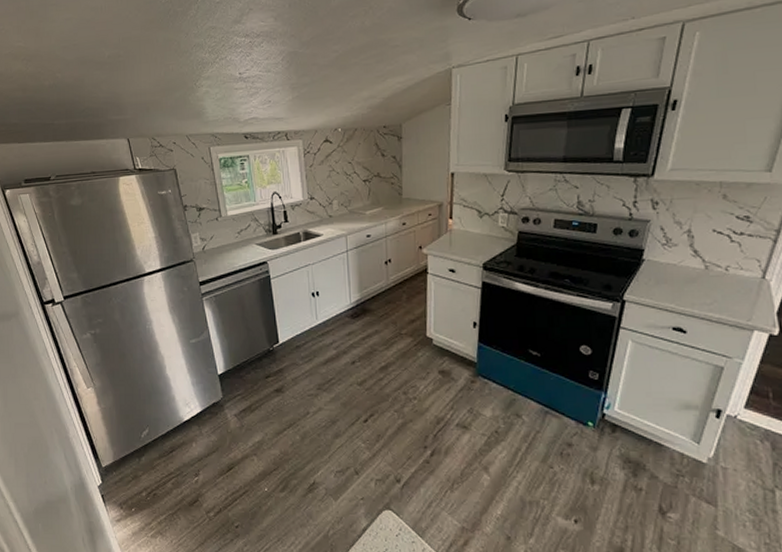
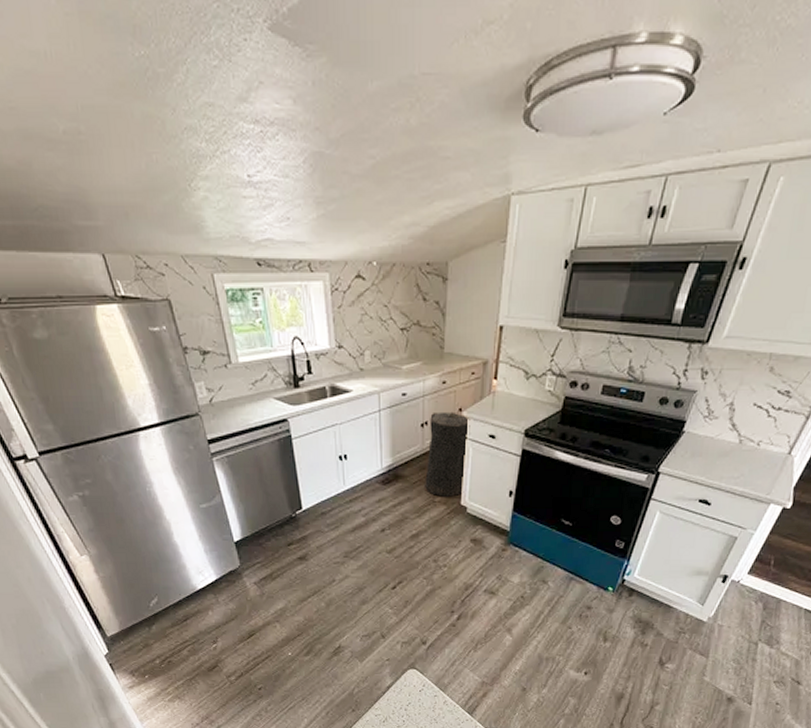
trash can: none [391,249,431,329] -> present [425,411,471,497]

